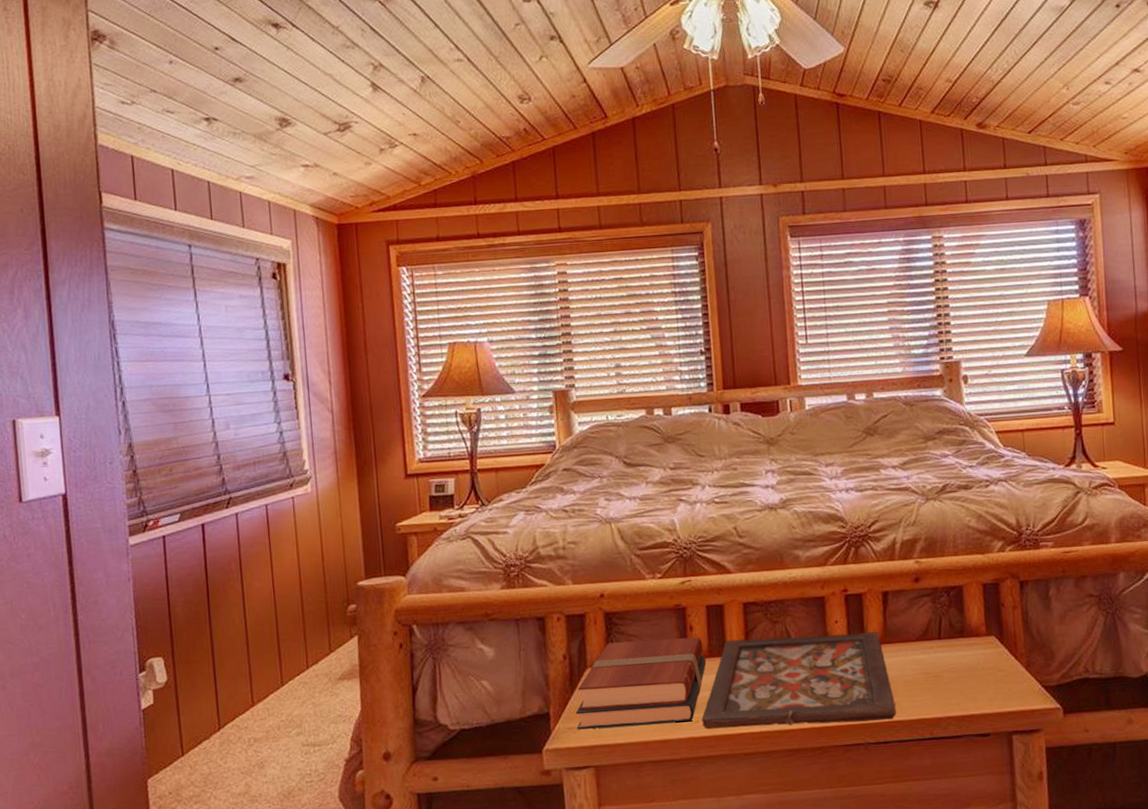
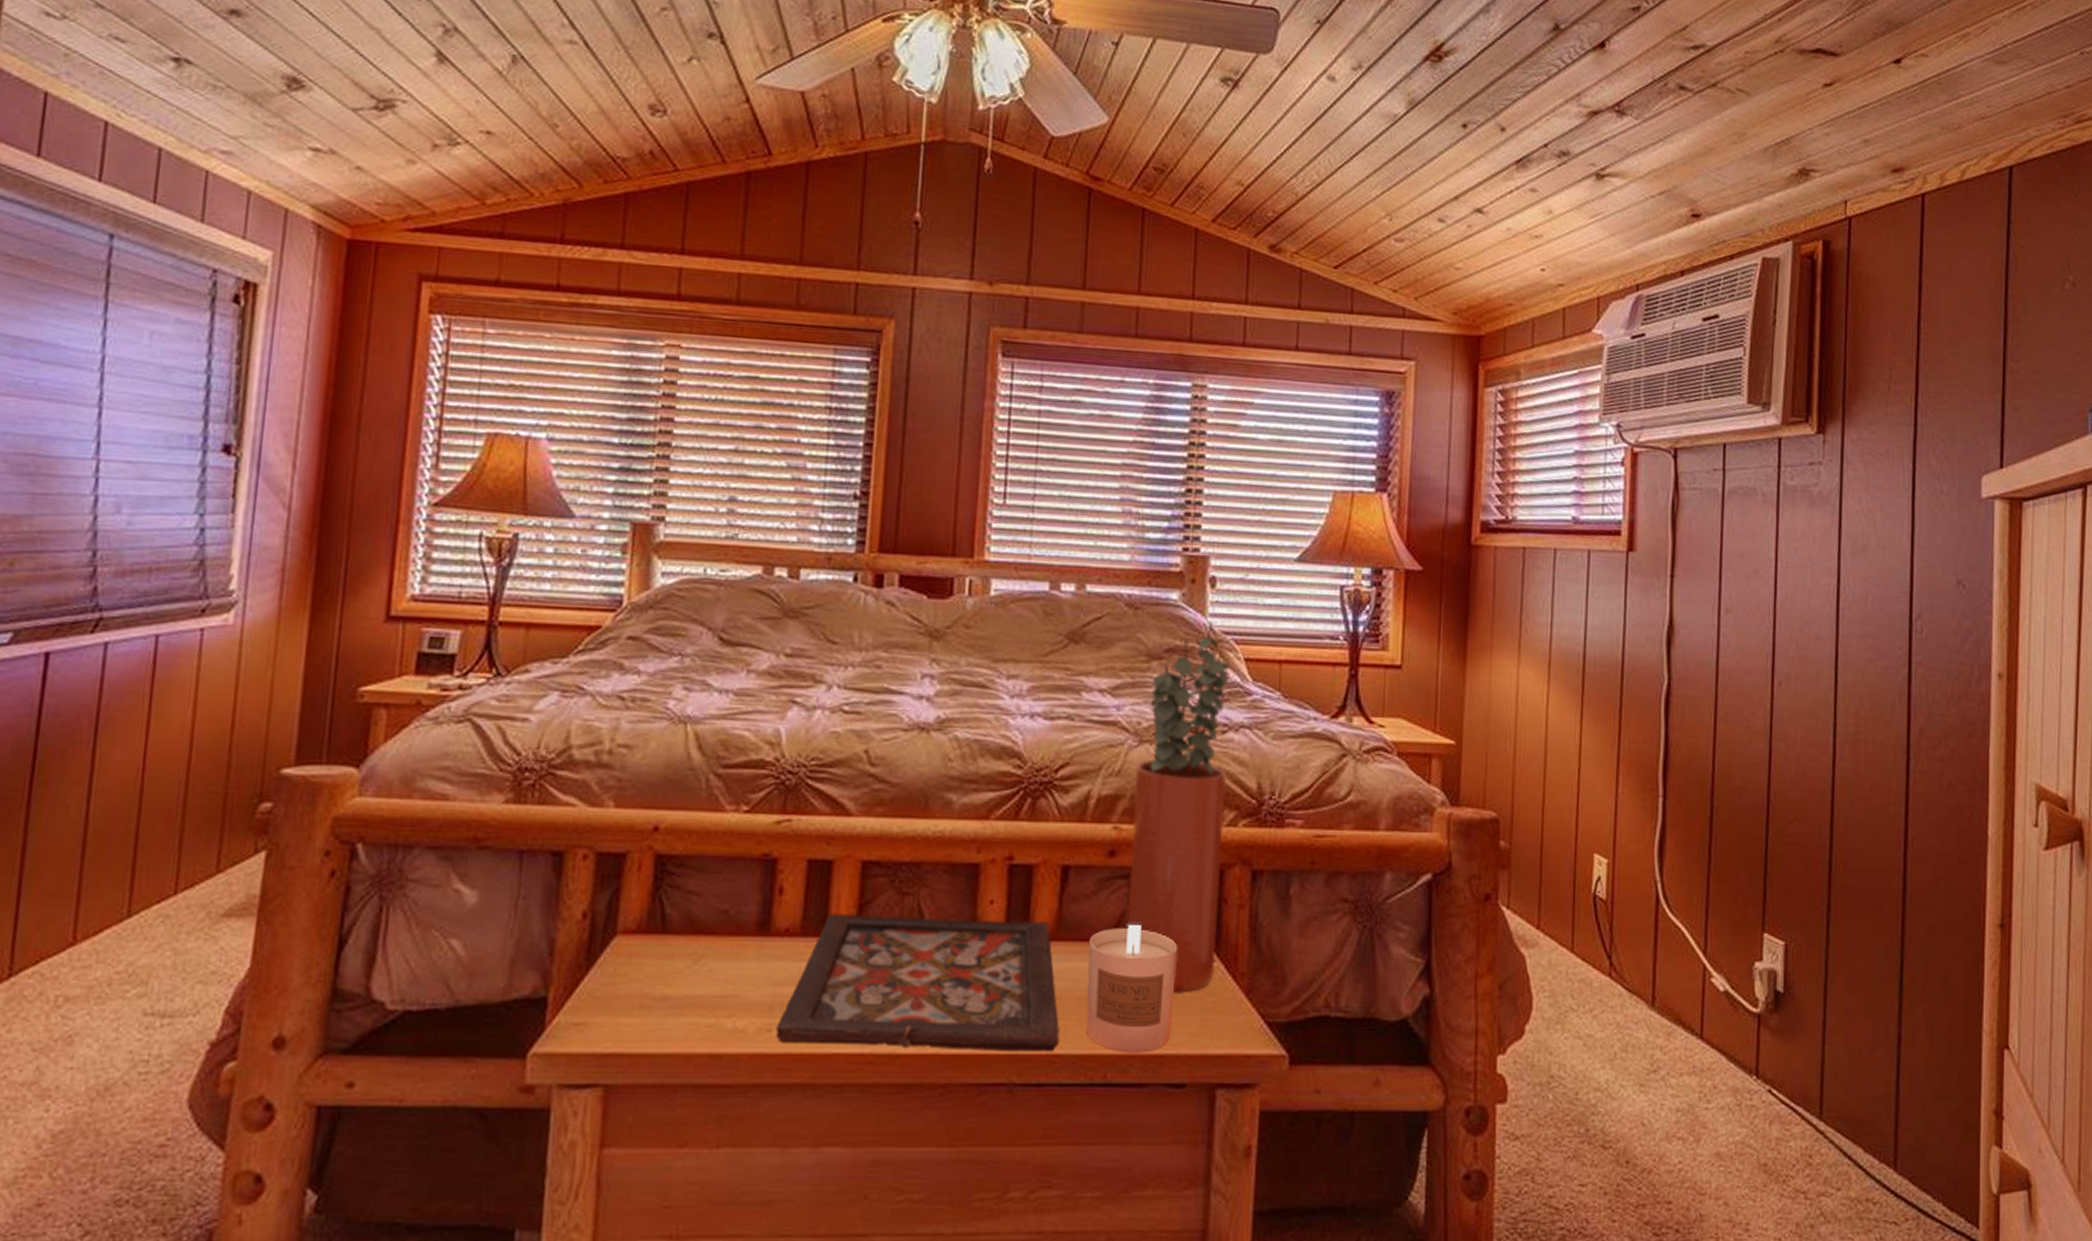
books: present [575,637,707,730] -> none [585,900,796,1030]
candle: none [909,627,975,716] -> present [1085,925,1179,1053]
vase: none [926,407,1001,671] -> present [1126,620,1231,992]

